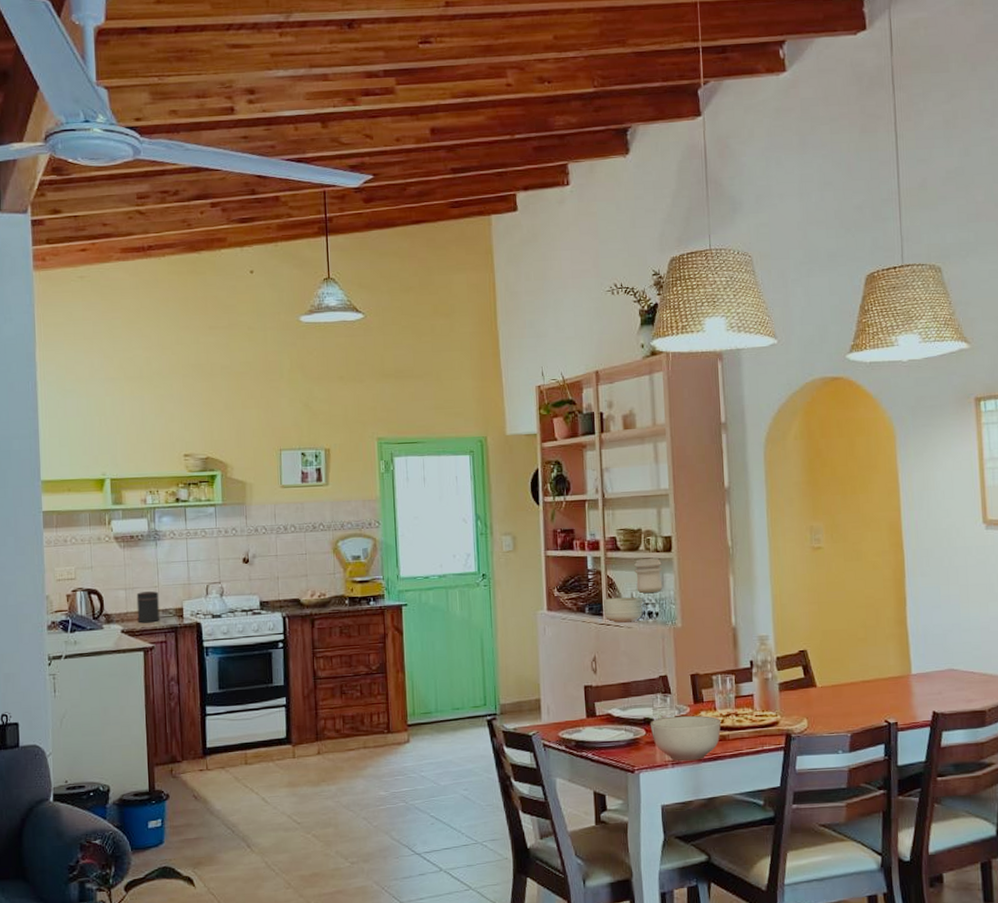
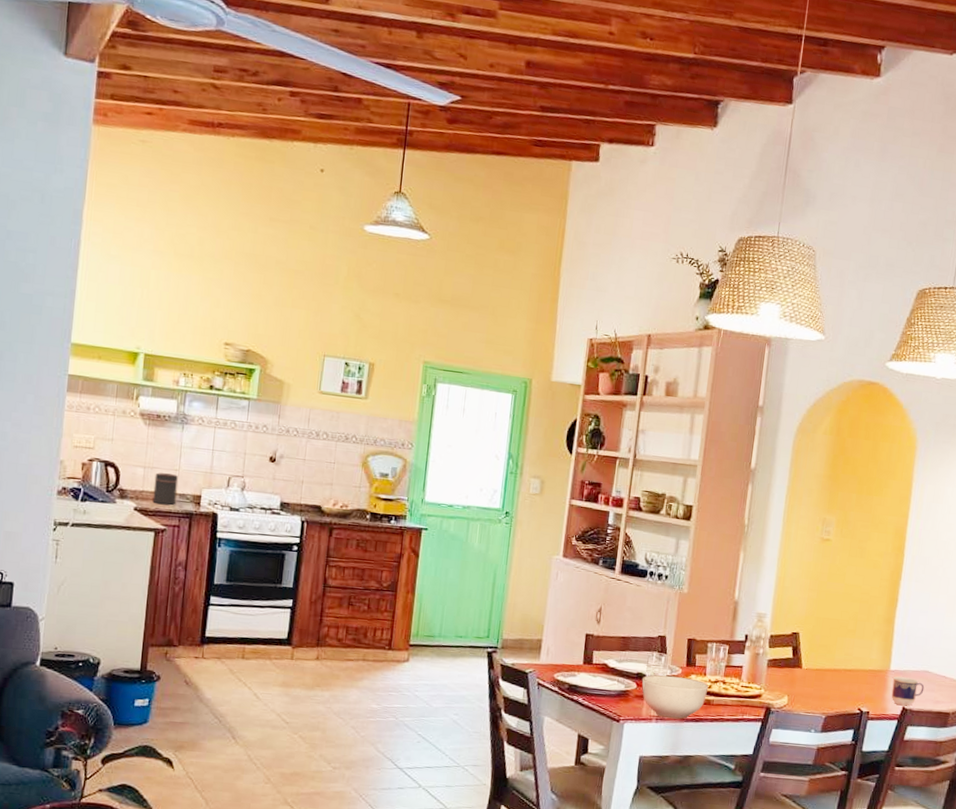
bowl: present [603,597,644,624] -> none [616,554,656,582]
jar: present [634,558,663,594] -> none [651,522,679,557]
cup: none [917,679,953,711] -> present [891,676,925,707]

